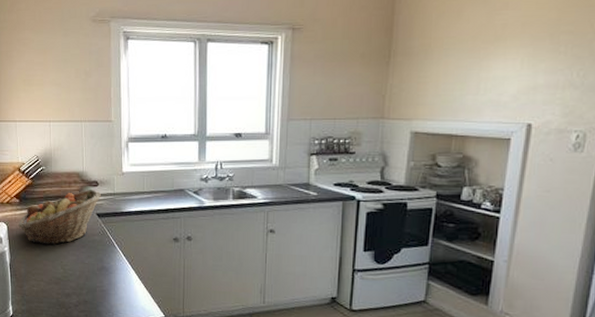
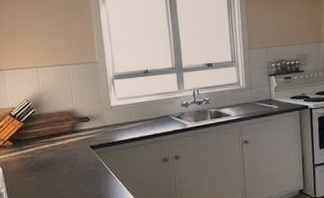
fruit basket: present [18,189,101,245] -> none [13,124,93,181]

